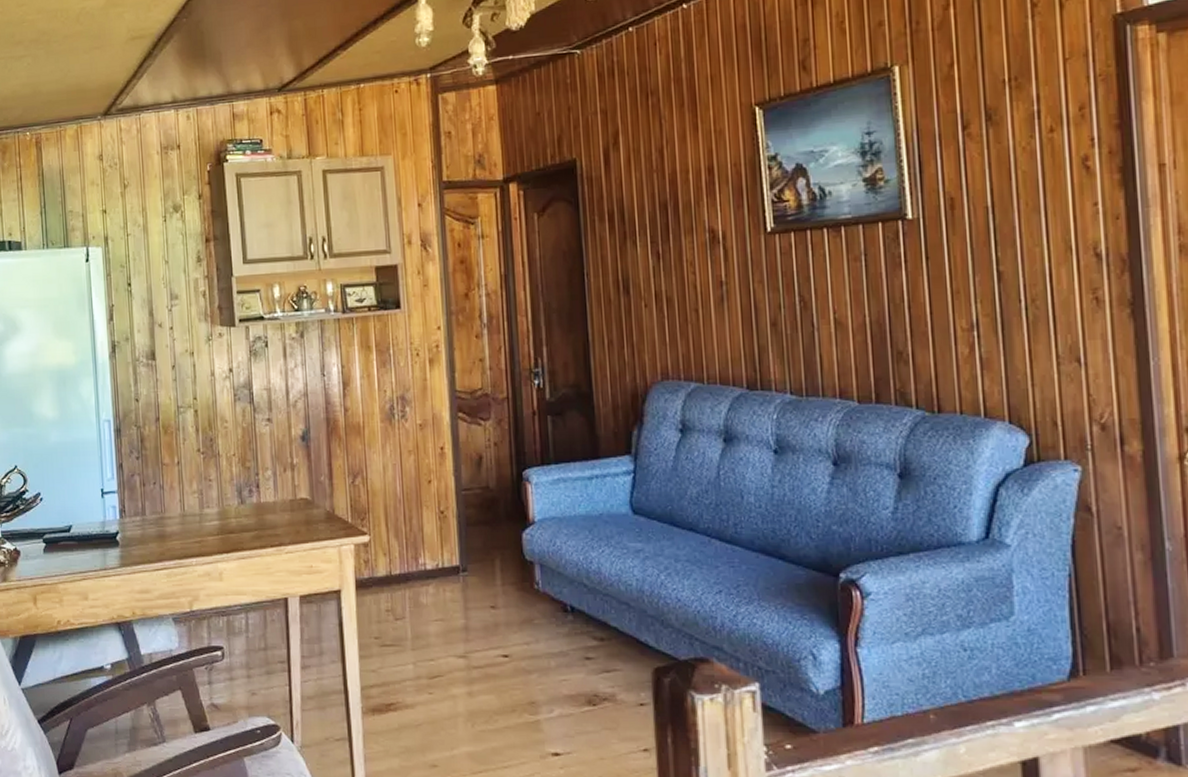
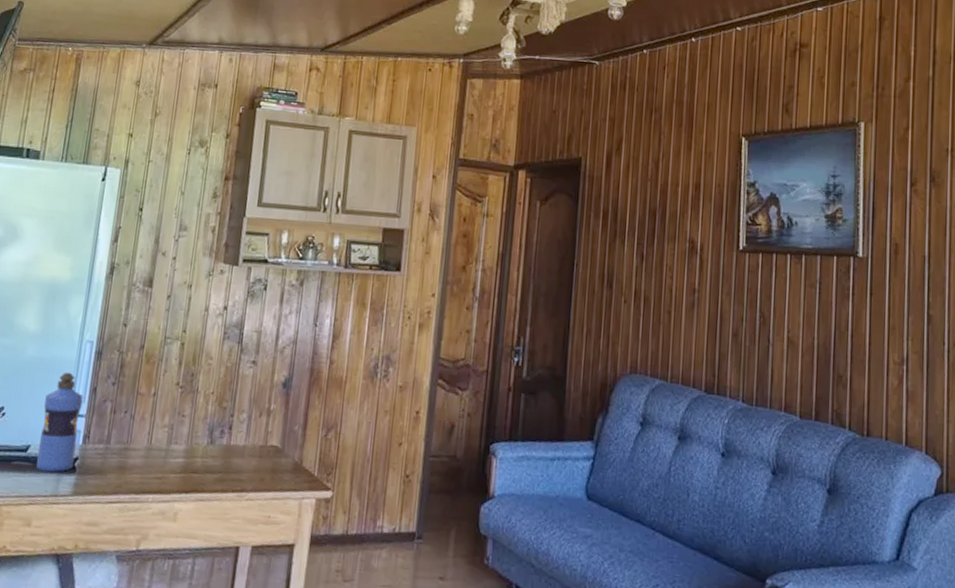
water bottle: none [76,452,116,547] -> present [36,372,84,472]

